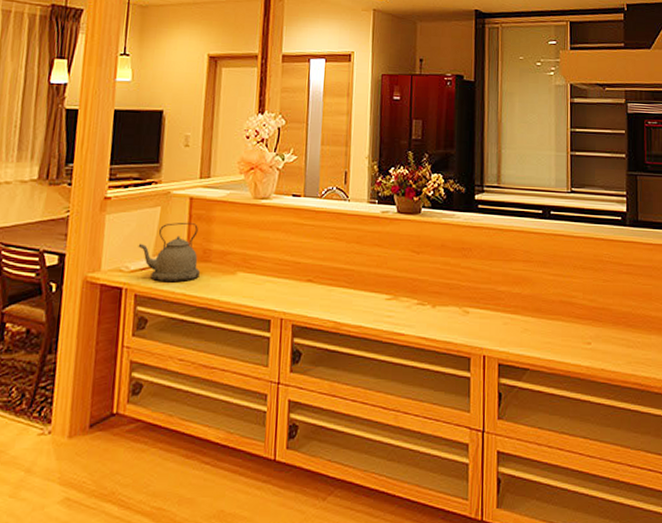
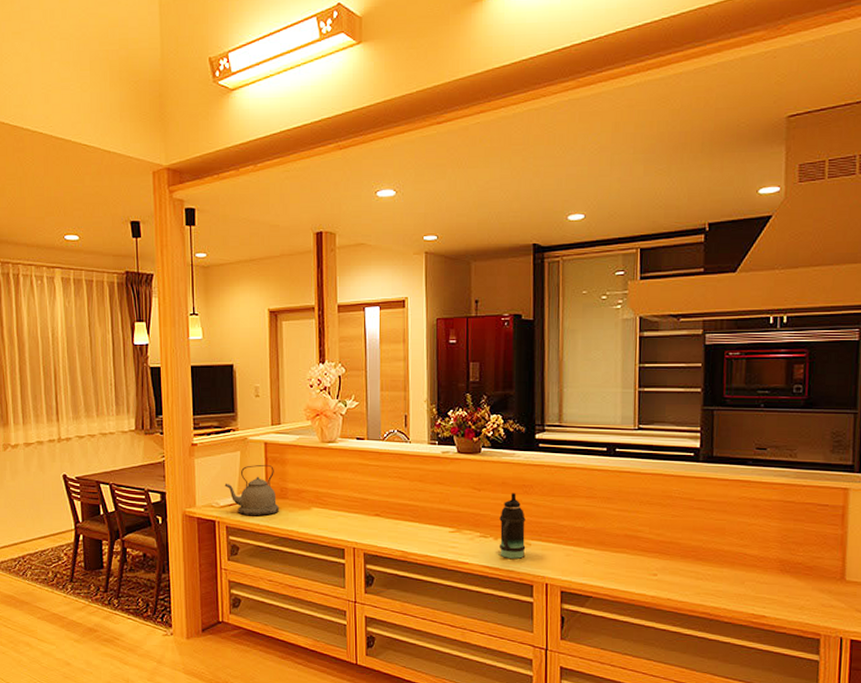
bottle: none [436,256,464,328] -> present [499,493,526,559]

